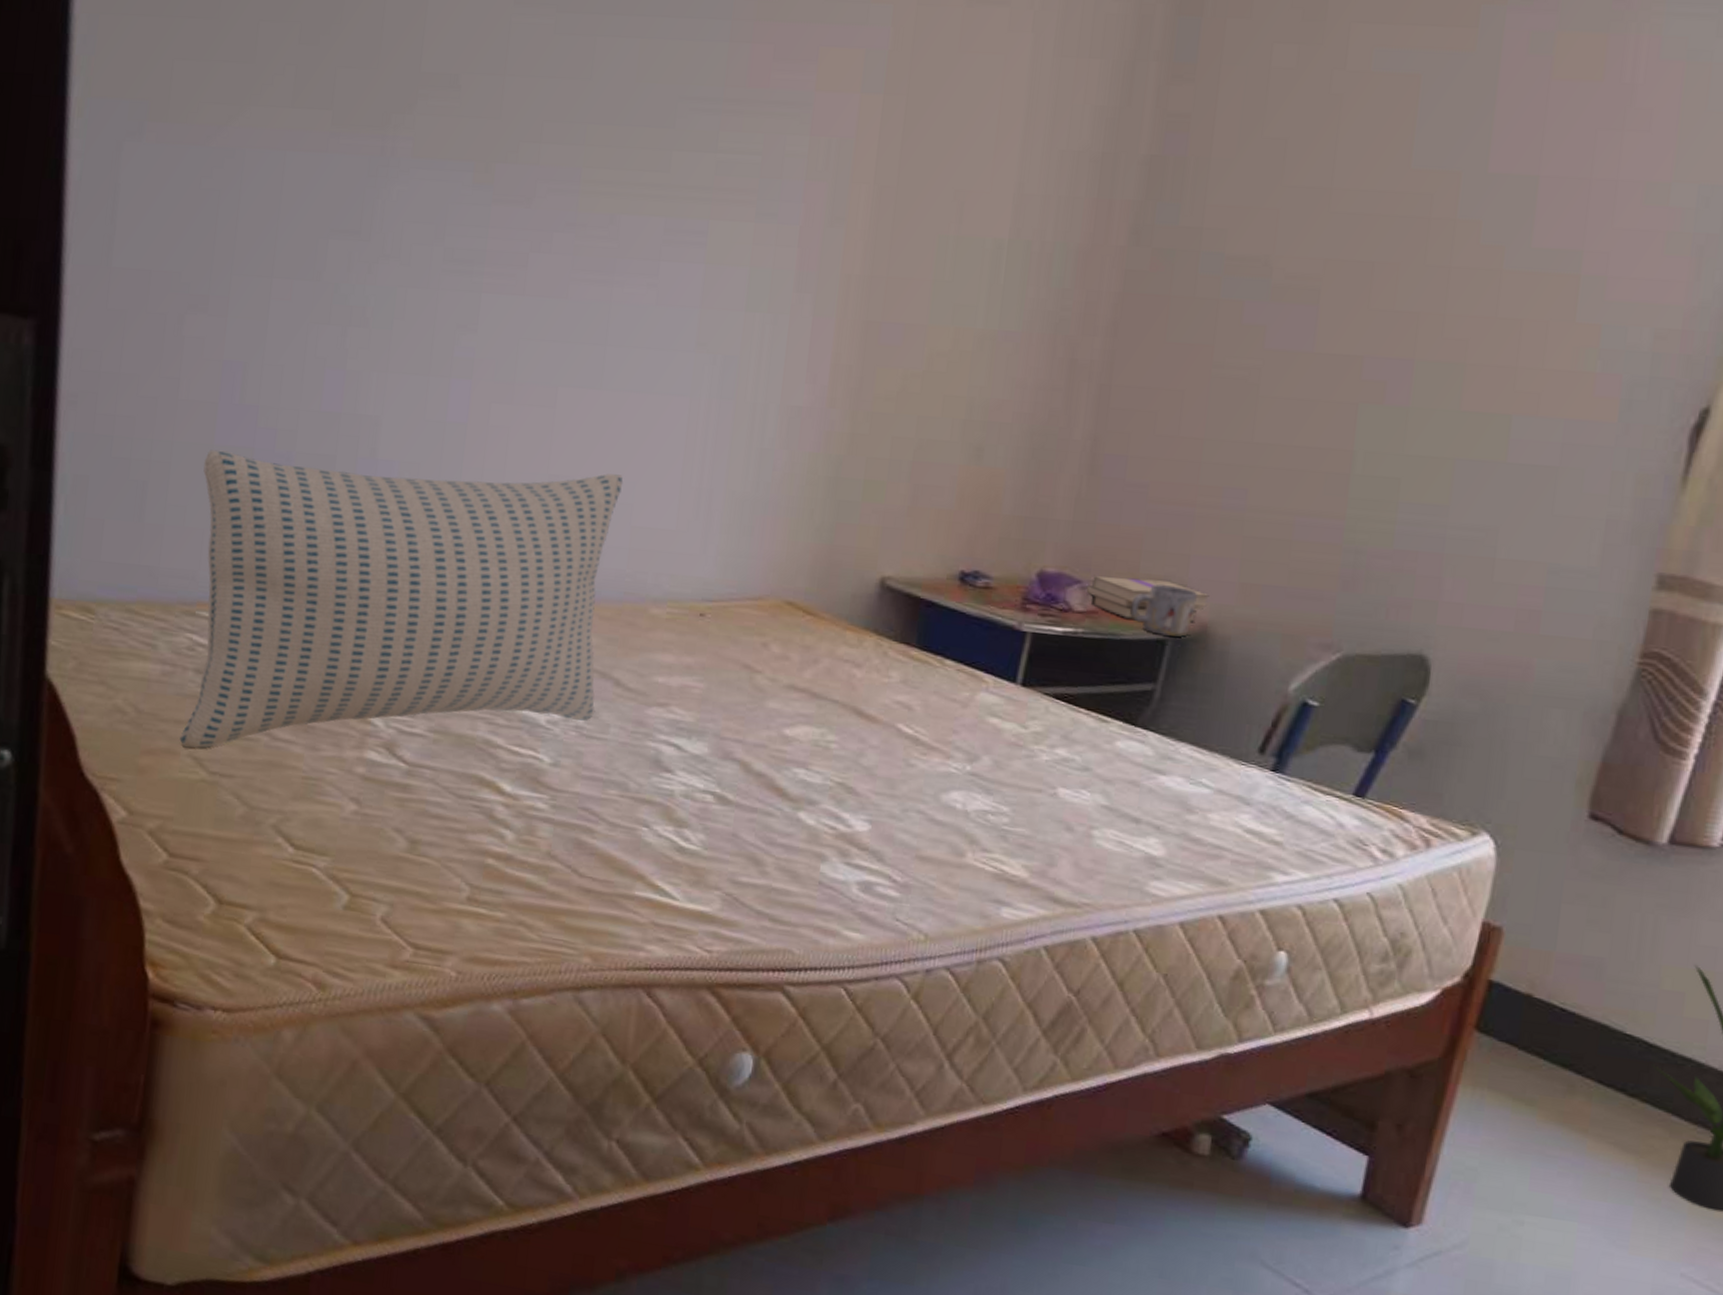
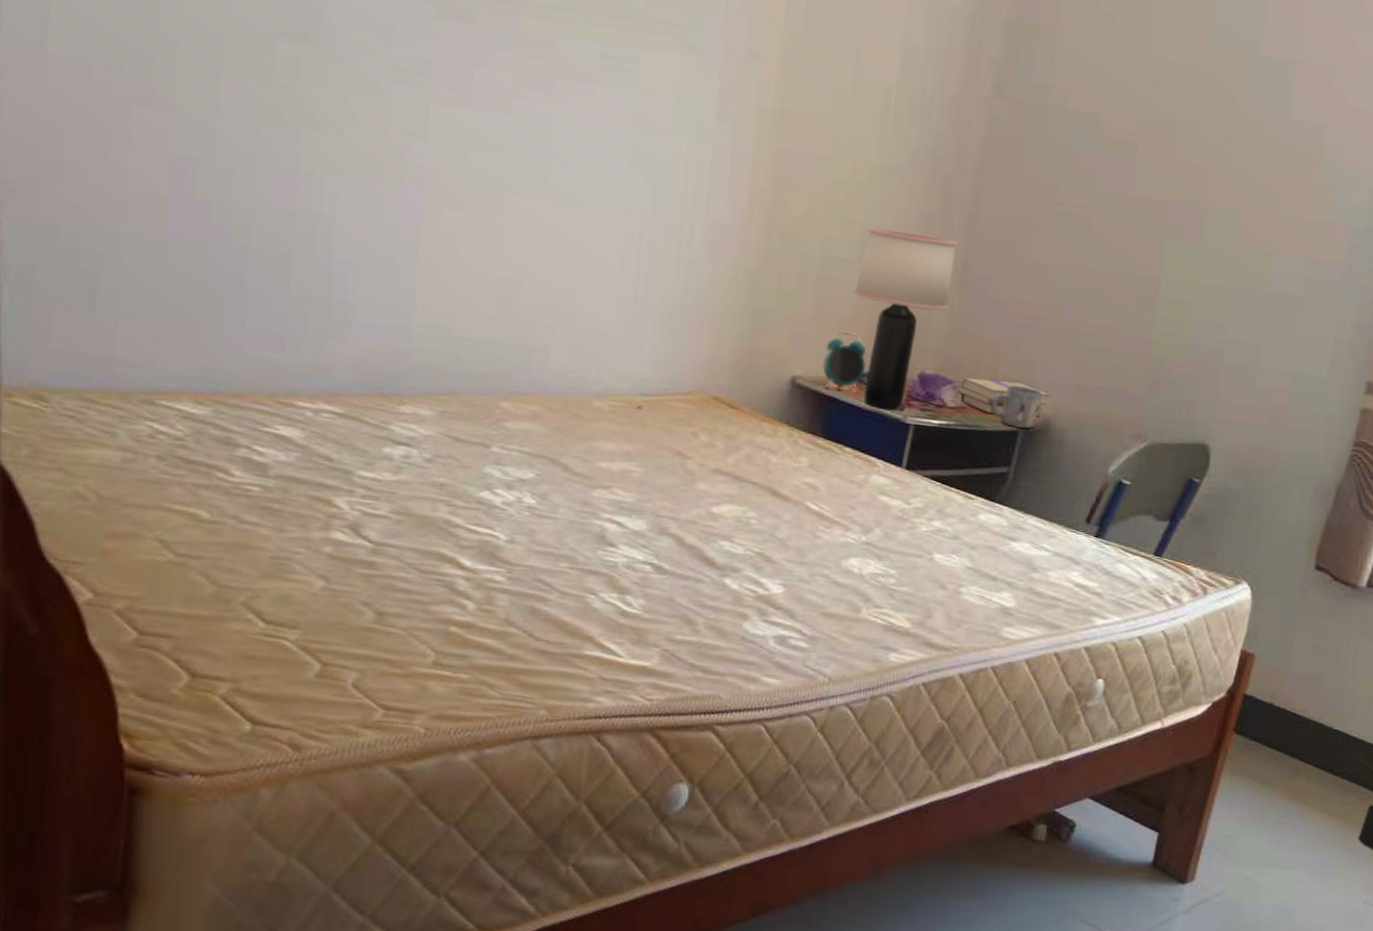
pillow: present [179,449,623,749] -> none [144,242,567,533]
alarm clock: none [918,524,972,595] -> present [822,331,867,392]
table lamp: none [956,402,1086,617] -> present [853,227,958,411]

